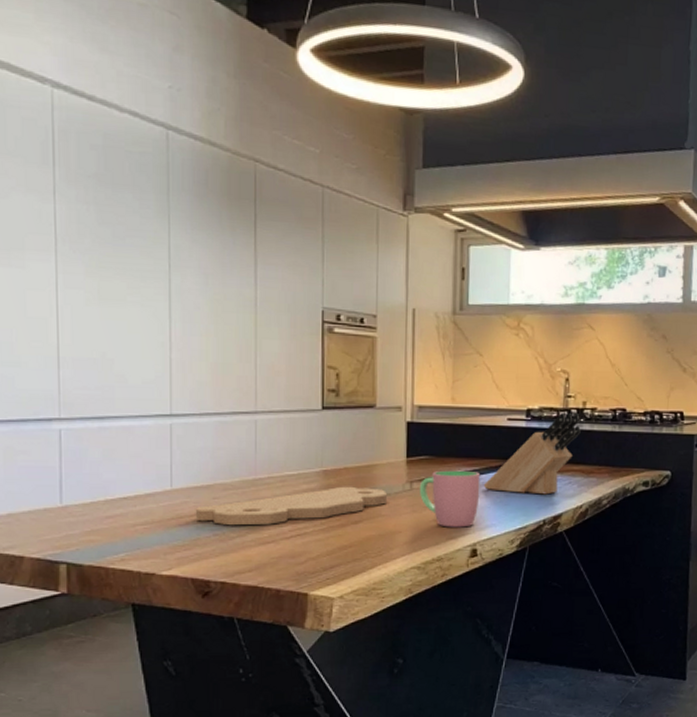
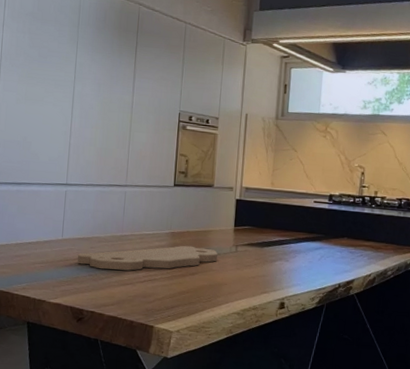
cup: present [419,470,481,527] -> none [242,238,291,285]
knife block: present [483,412,581,495] -> none [292,198,372,264]

